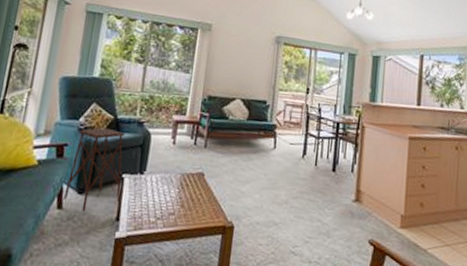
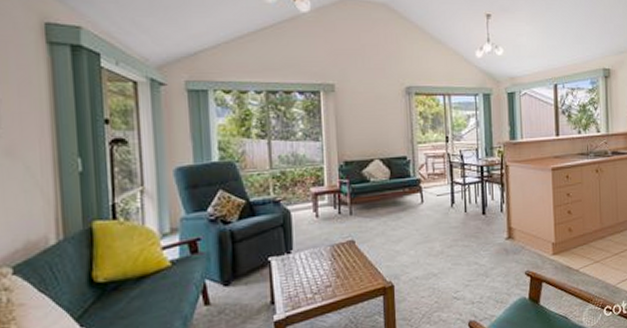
side table: present [63,127,125,212] -> none [209,213,272,303]

